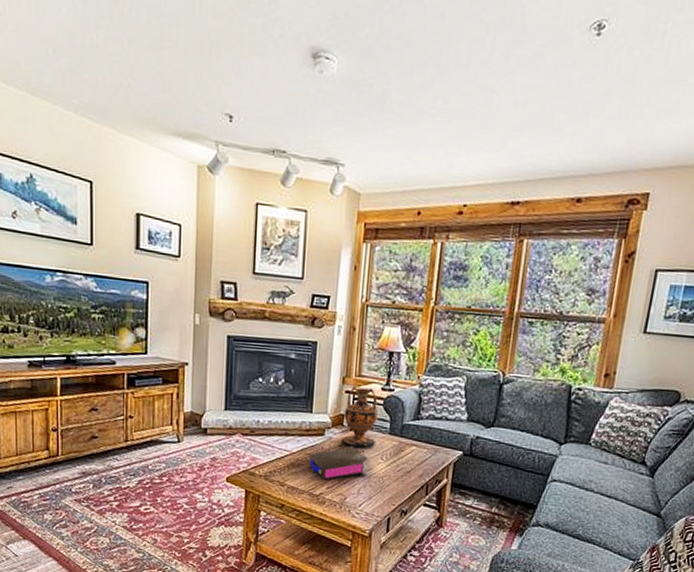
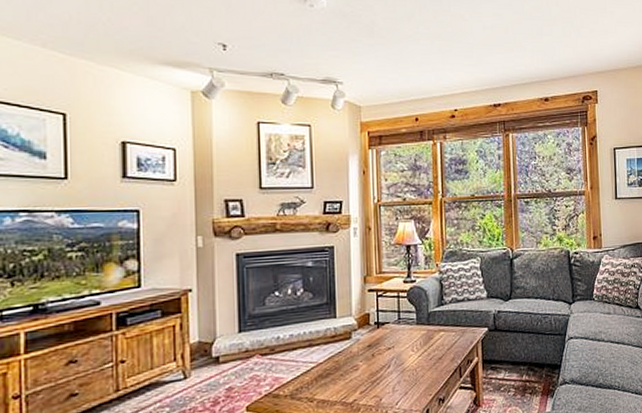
book: present [309,445,368,480] -> none [338,343,401,385]
vase: present [341,386,378,448] -> none [369,283,404,345]

